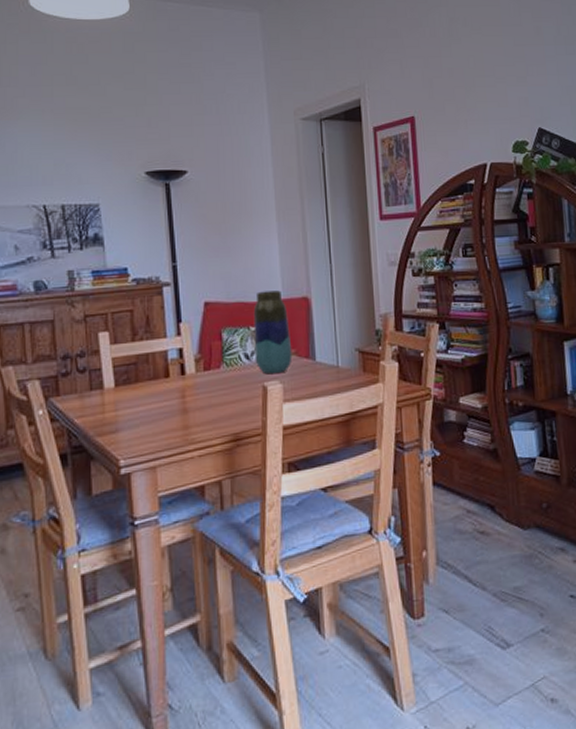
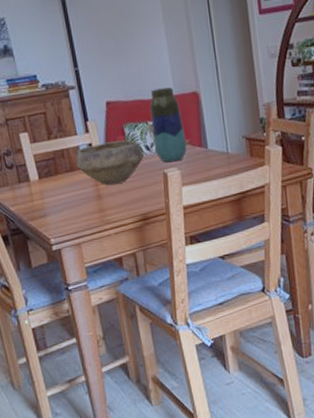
bowl: none [161,346,242,398] -> present [76,140,144,185]

